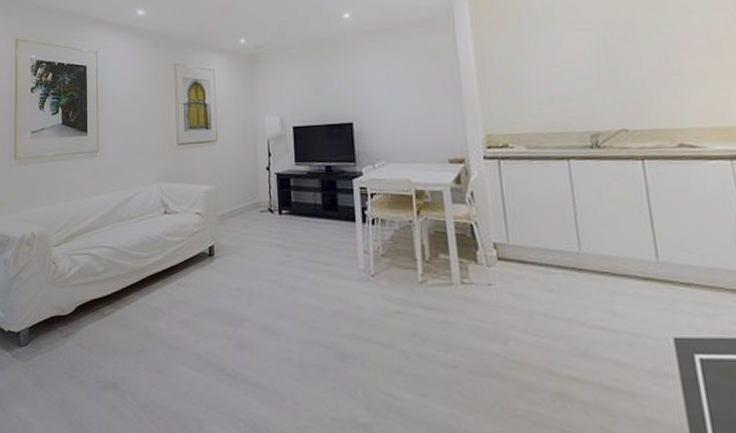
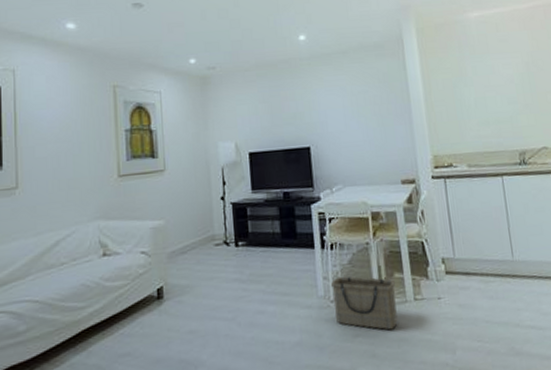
basket: none [372,252,442,311] -> present [331,276,398,330]

